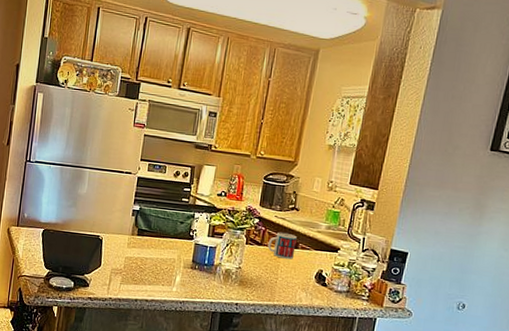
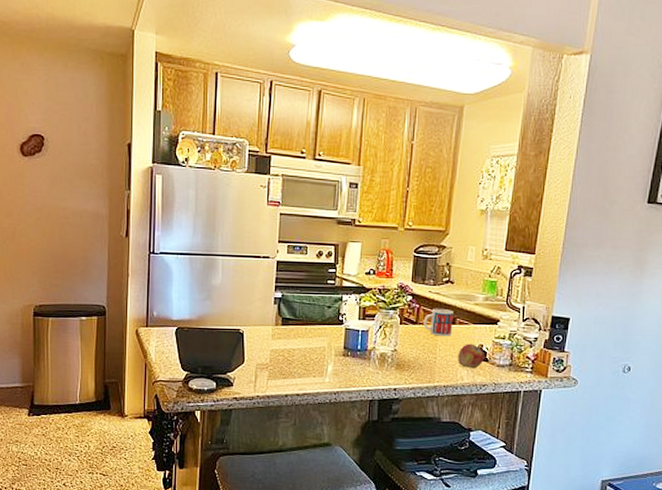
fruit: none [298,267,324,292] -> present [458,343,485,369]

